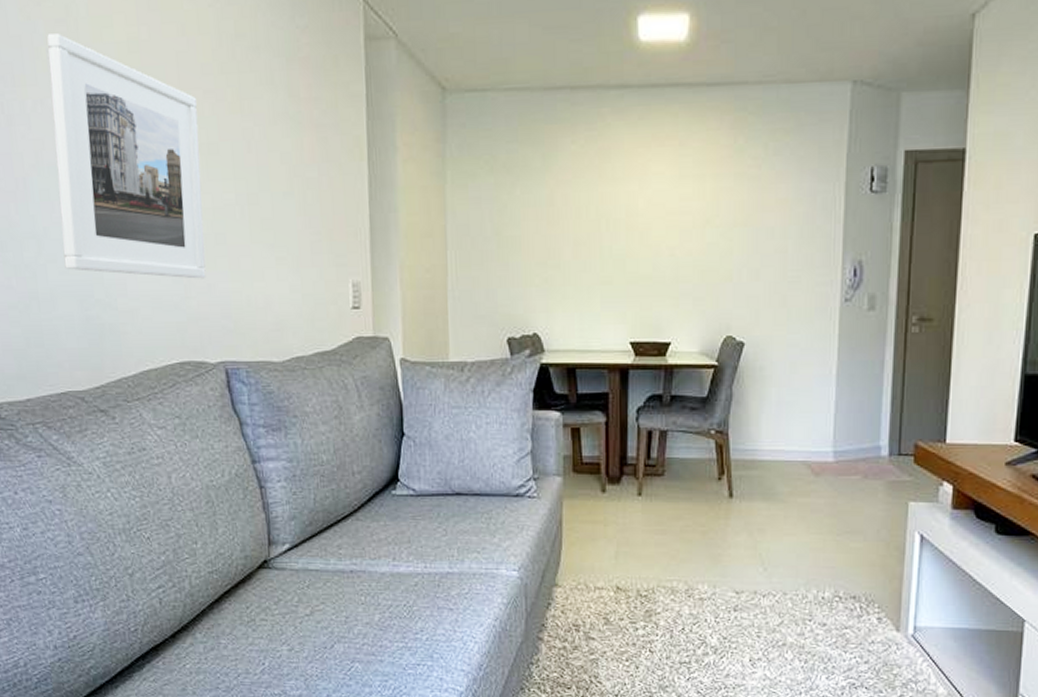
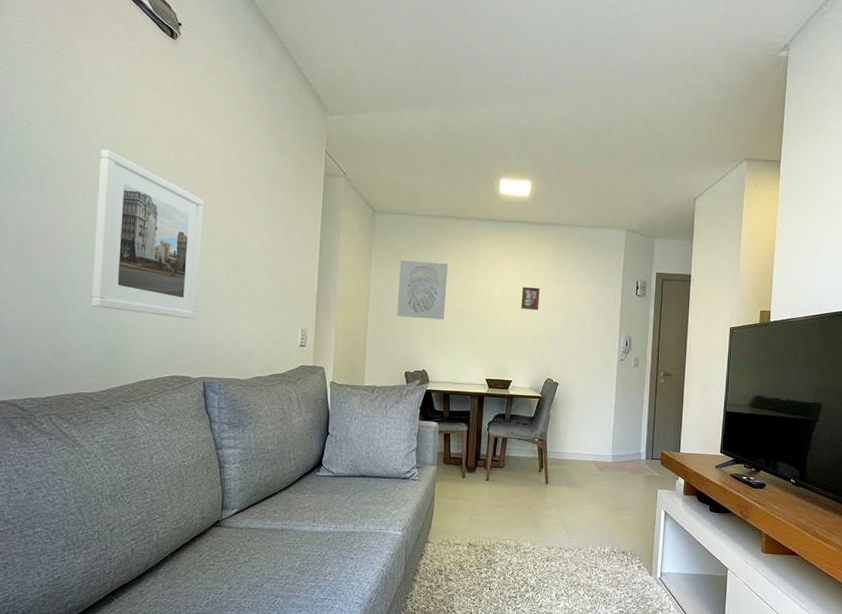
wall art: none [488,163,563,255] -> present [397,260,448,320]
picture frame: none [681,191,709,229] -> present [521,287,540,310]

